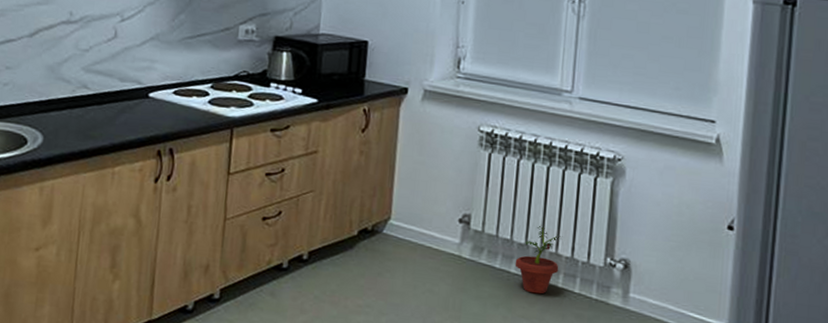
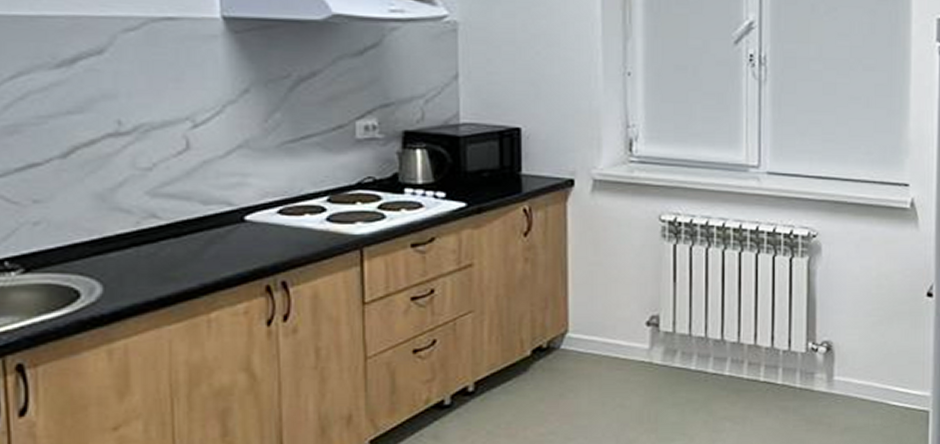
potted plant: present [515,224,563,294] -> none [712,315,761,392]

